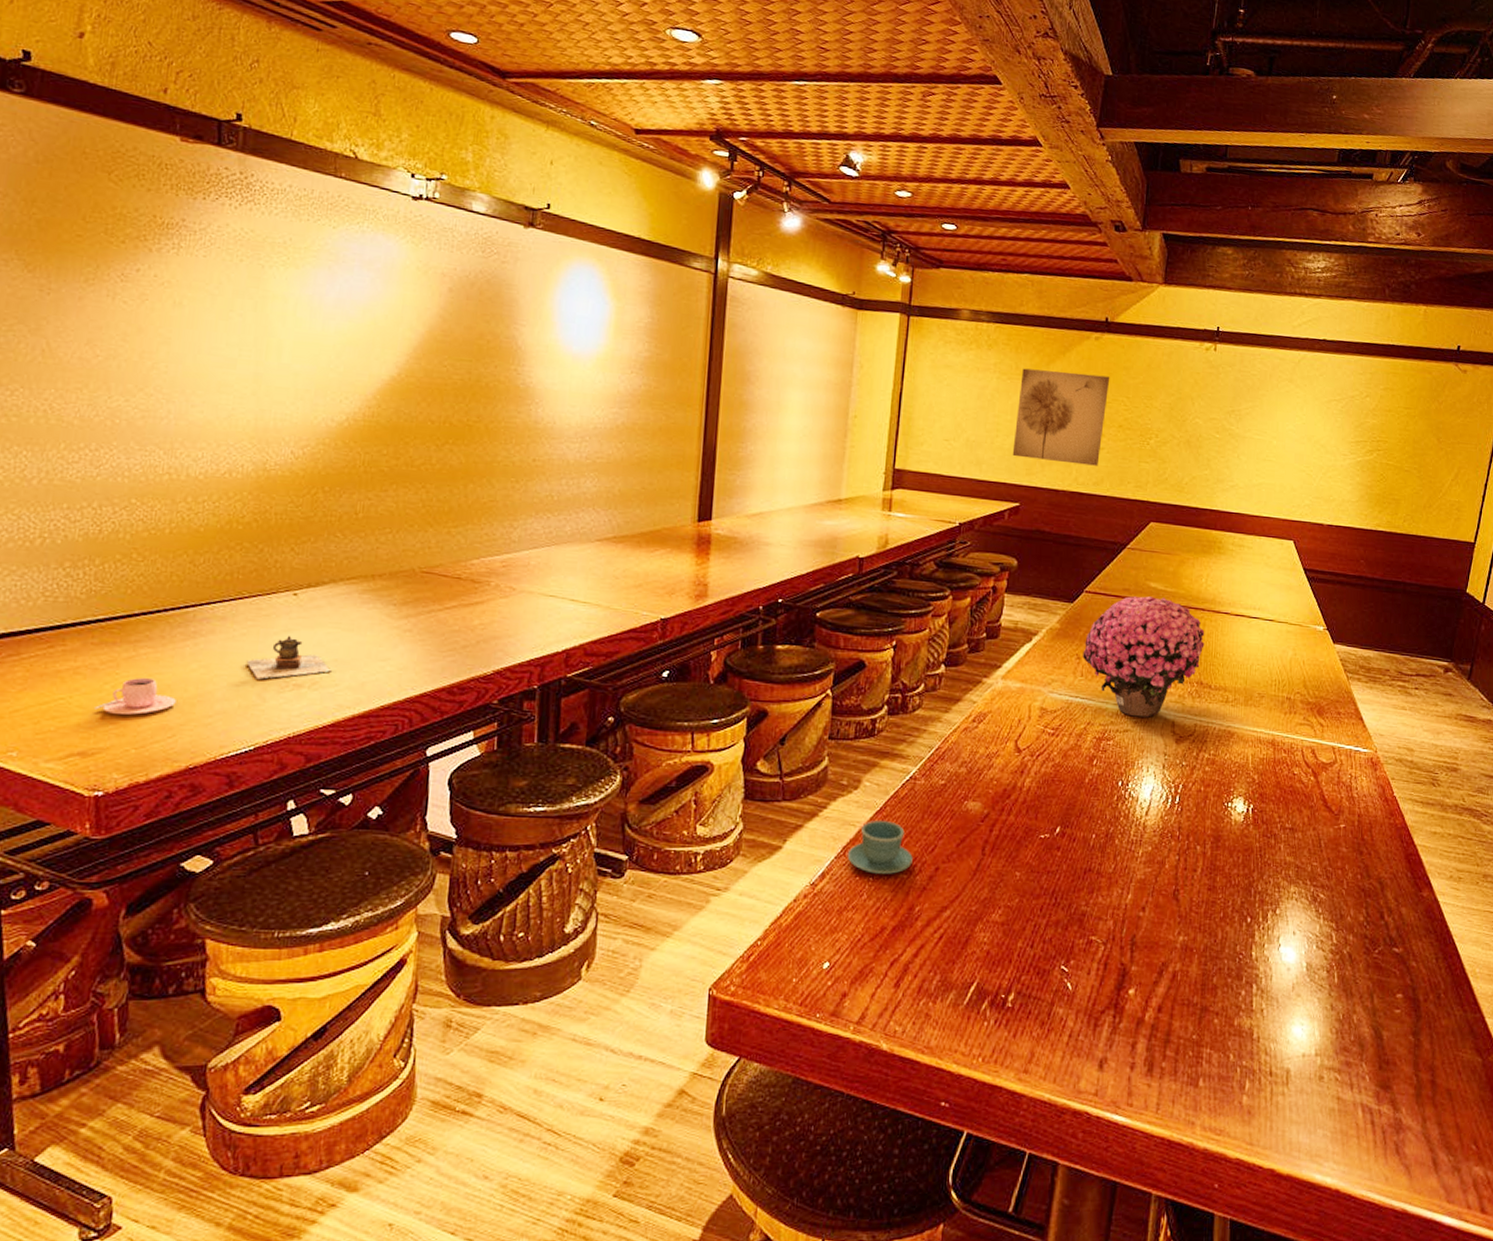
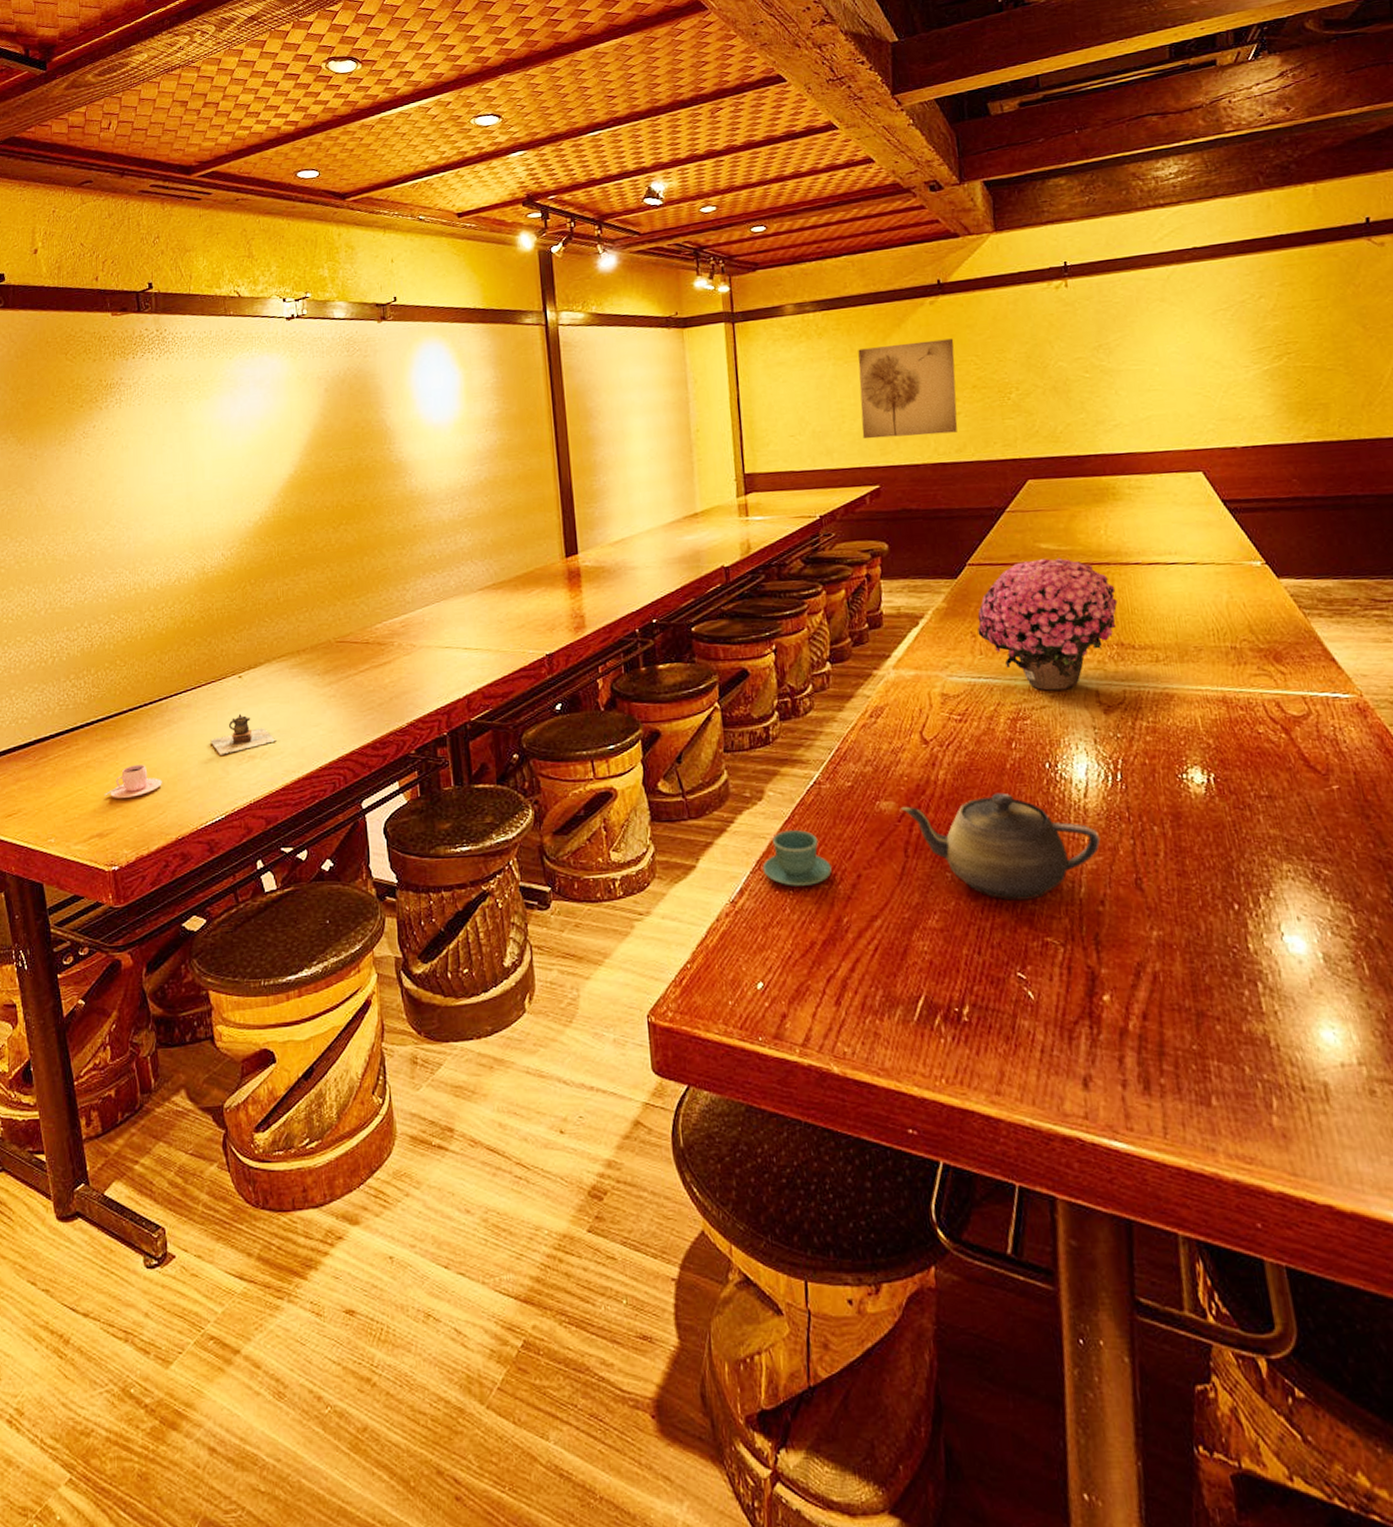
teapot: none [985,804,1152,902] -> present [900,792,1101,901]

